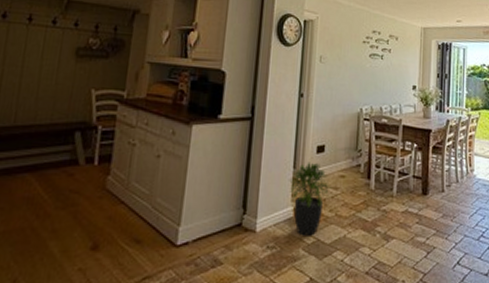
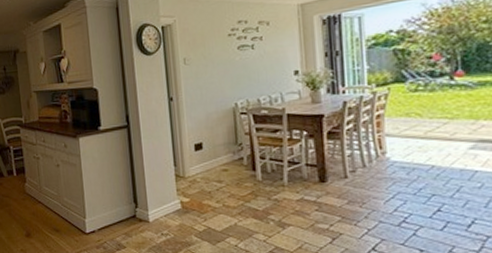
potted plant: present [289,162,332,236] -> none [172,159,216,225]

